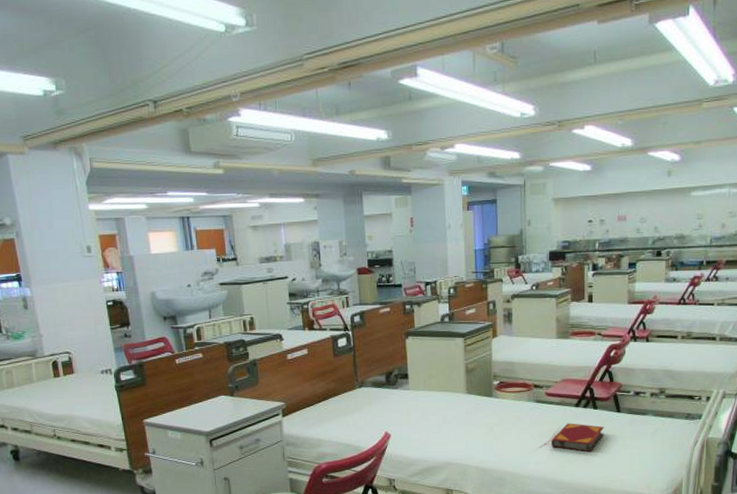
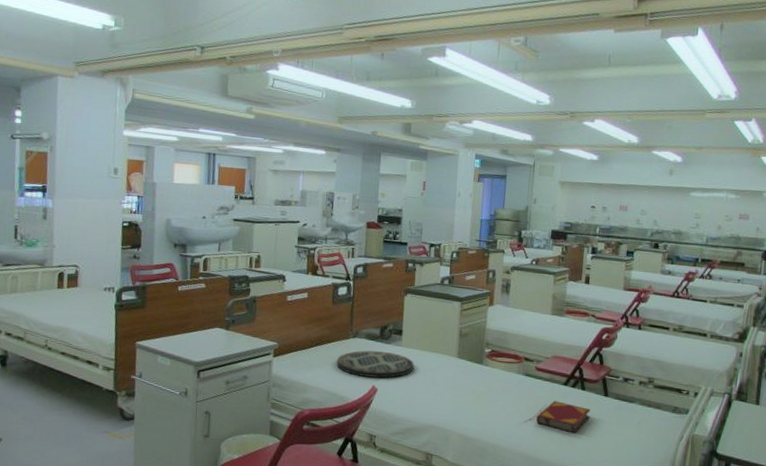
tray: none [346,397,424,425] -> present [336,350,414,379]

